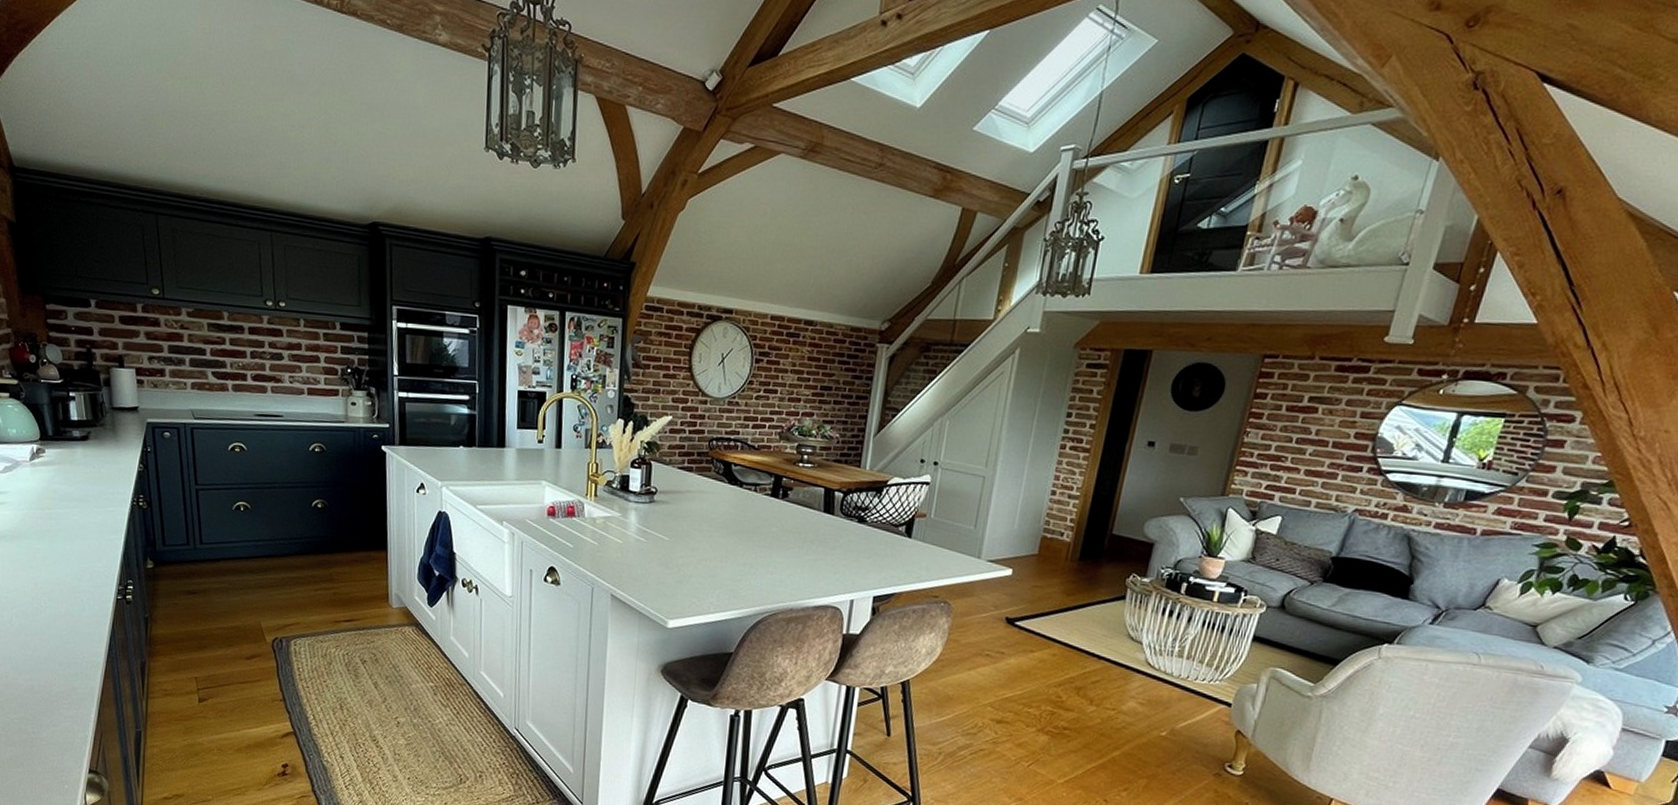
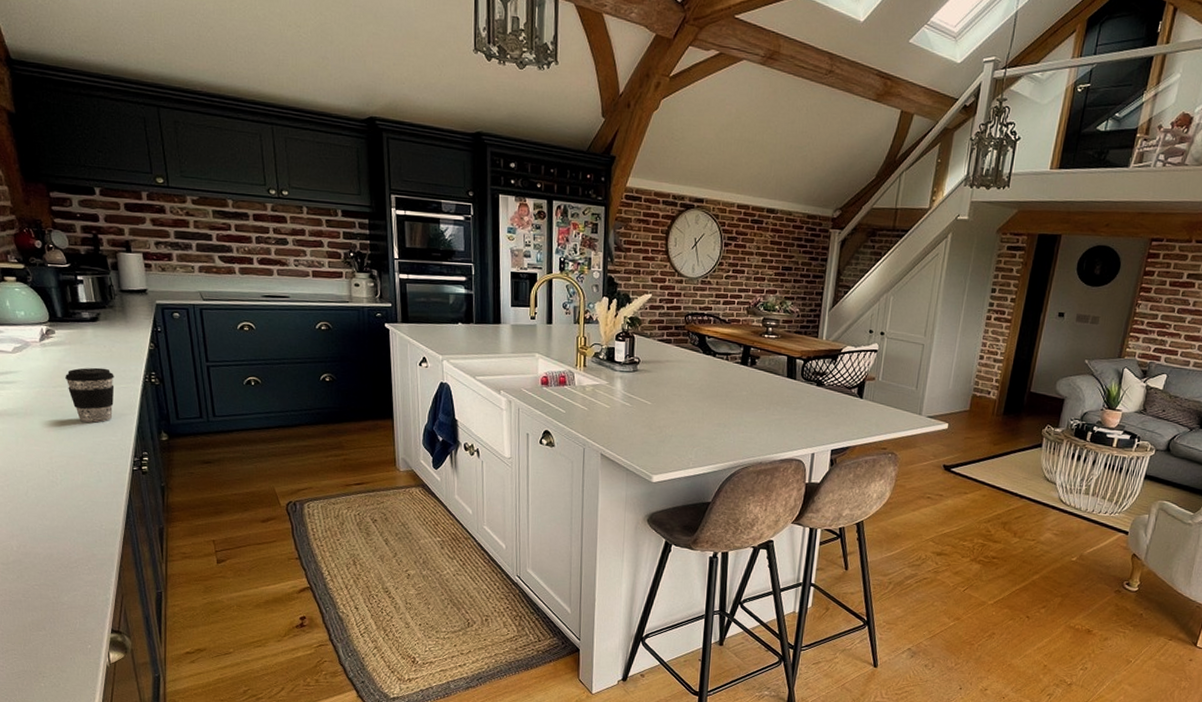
coffee cup: none [53,489,102,548] -> present [65,367,115,423]

